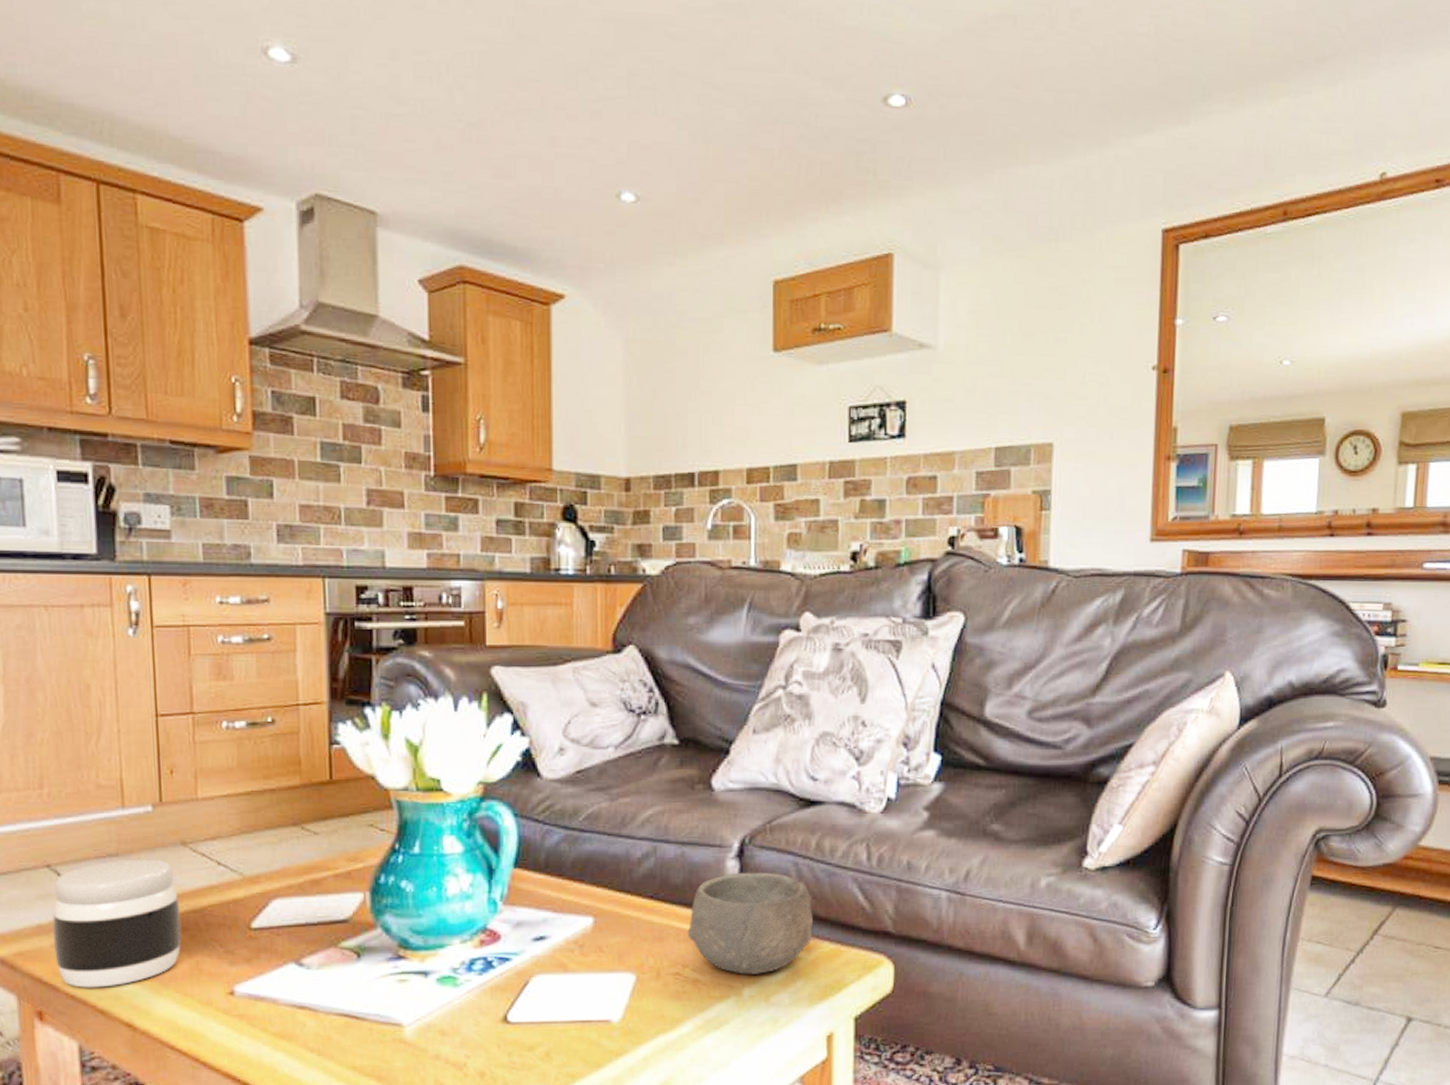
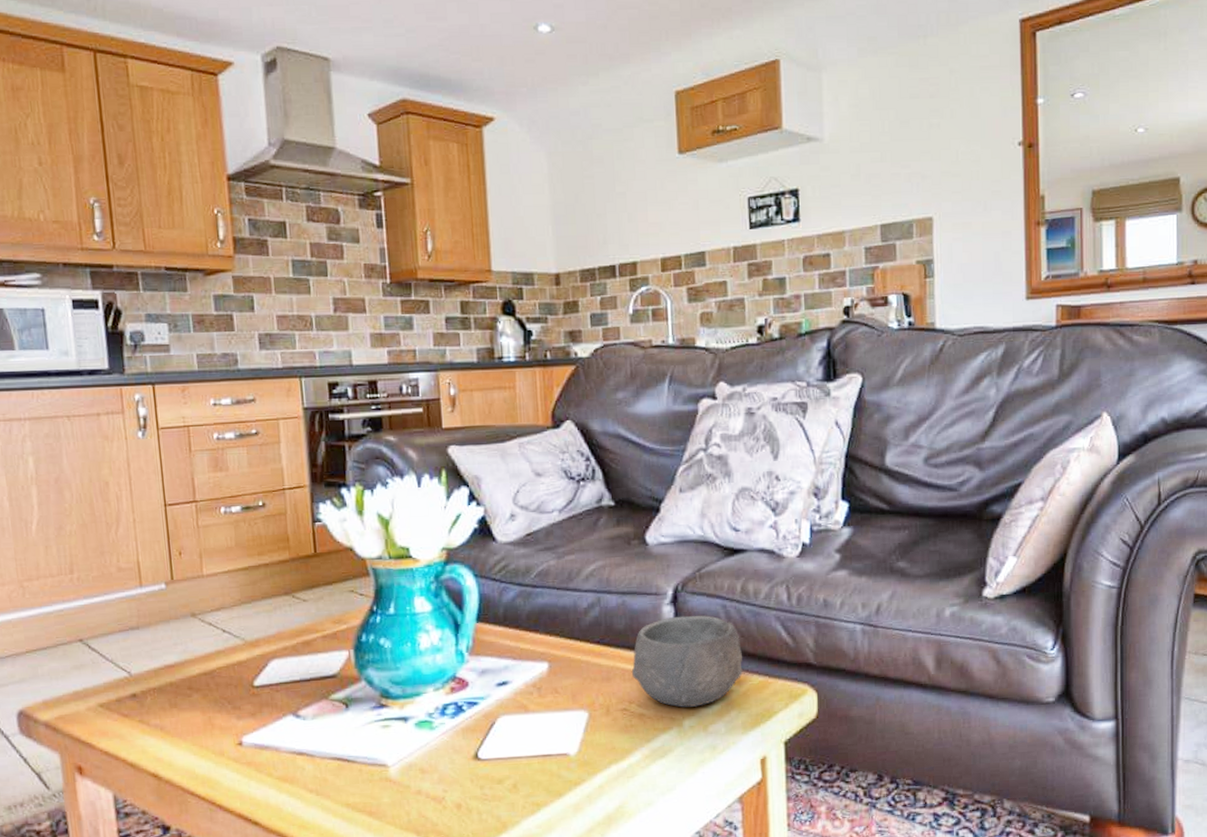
jar: present [52,859,182,988] -> none [86,630,196,745]

